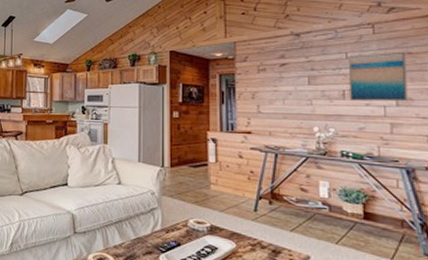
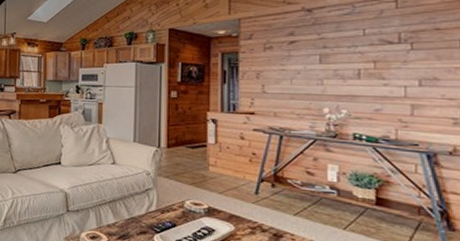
wall art: present [349,51,408,102] -> none [366,27,433,82]

